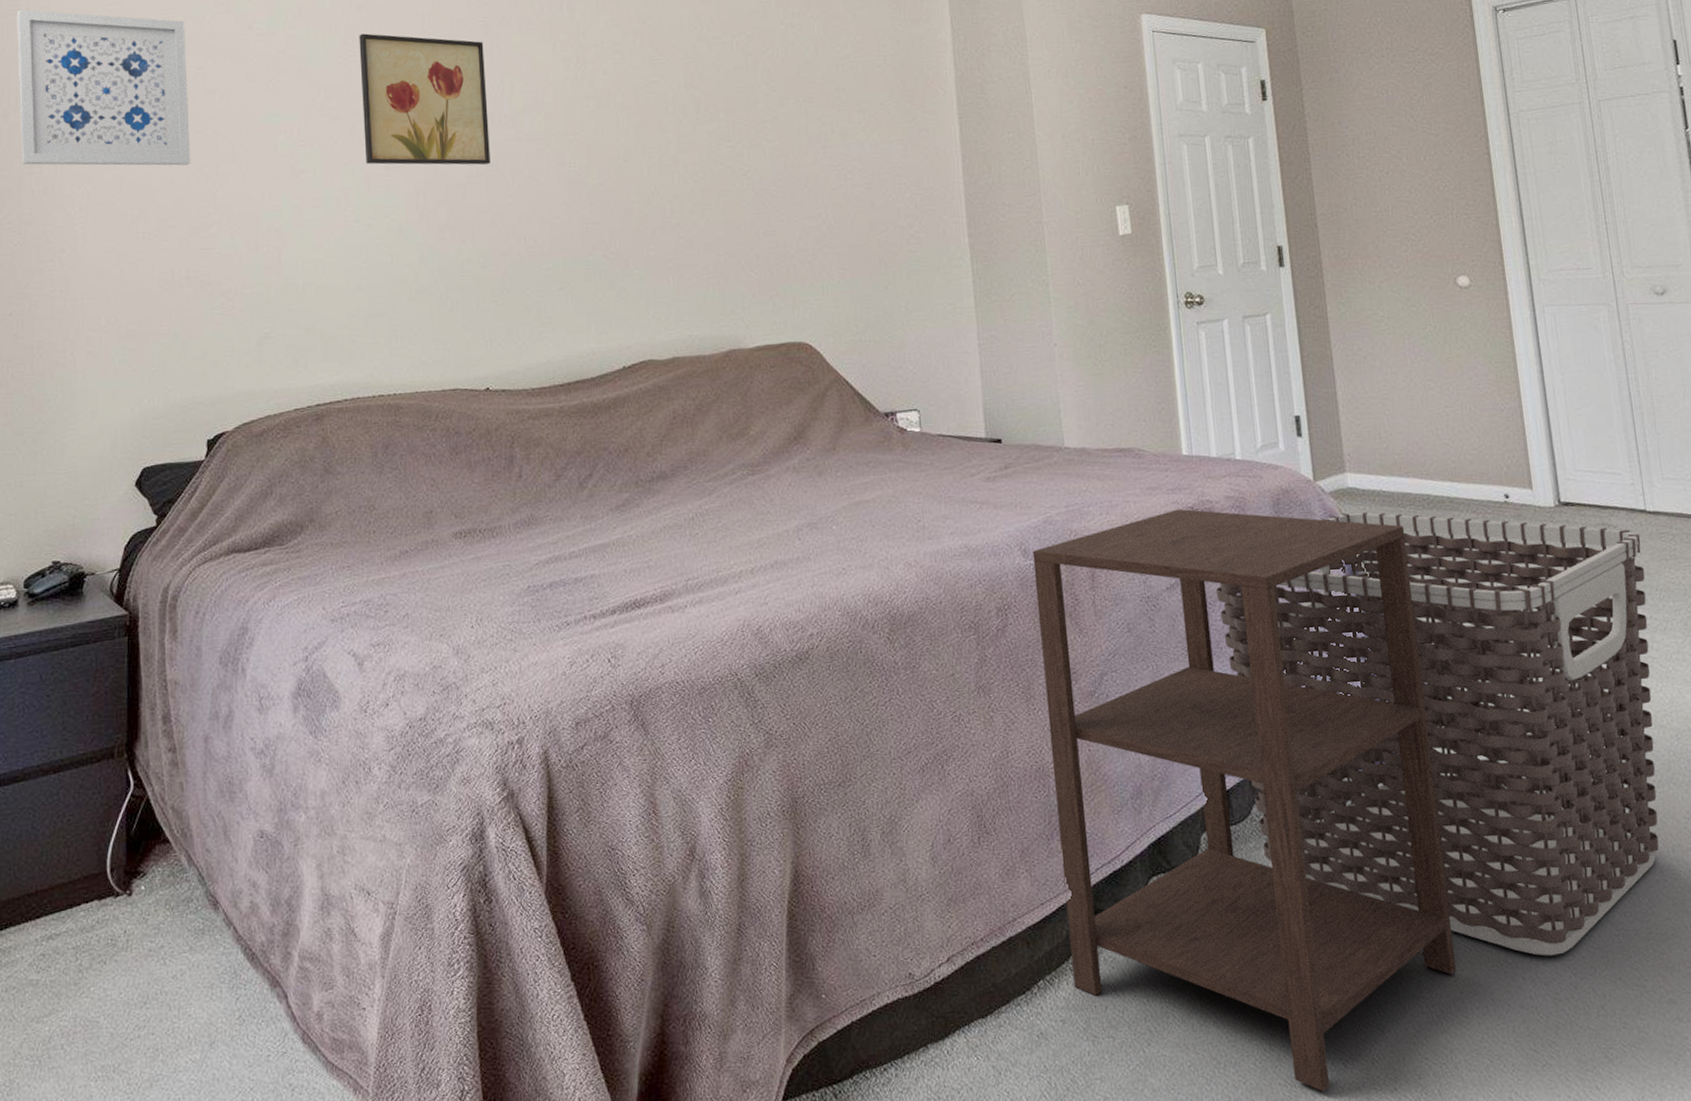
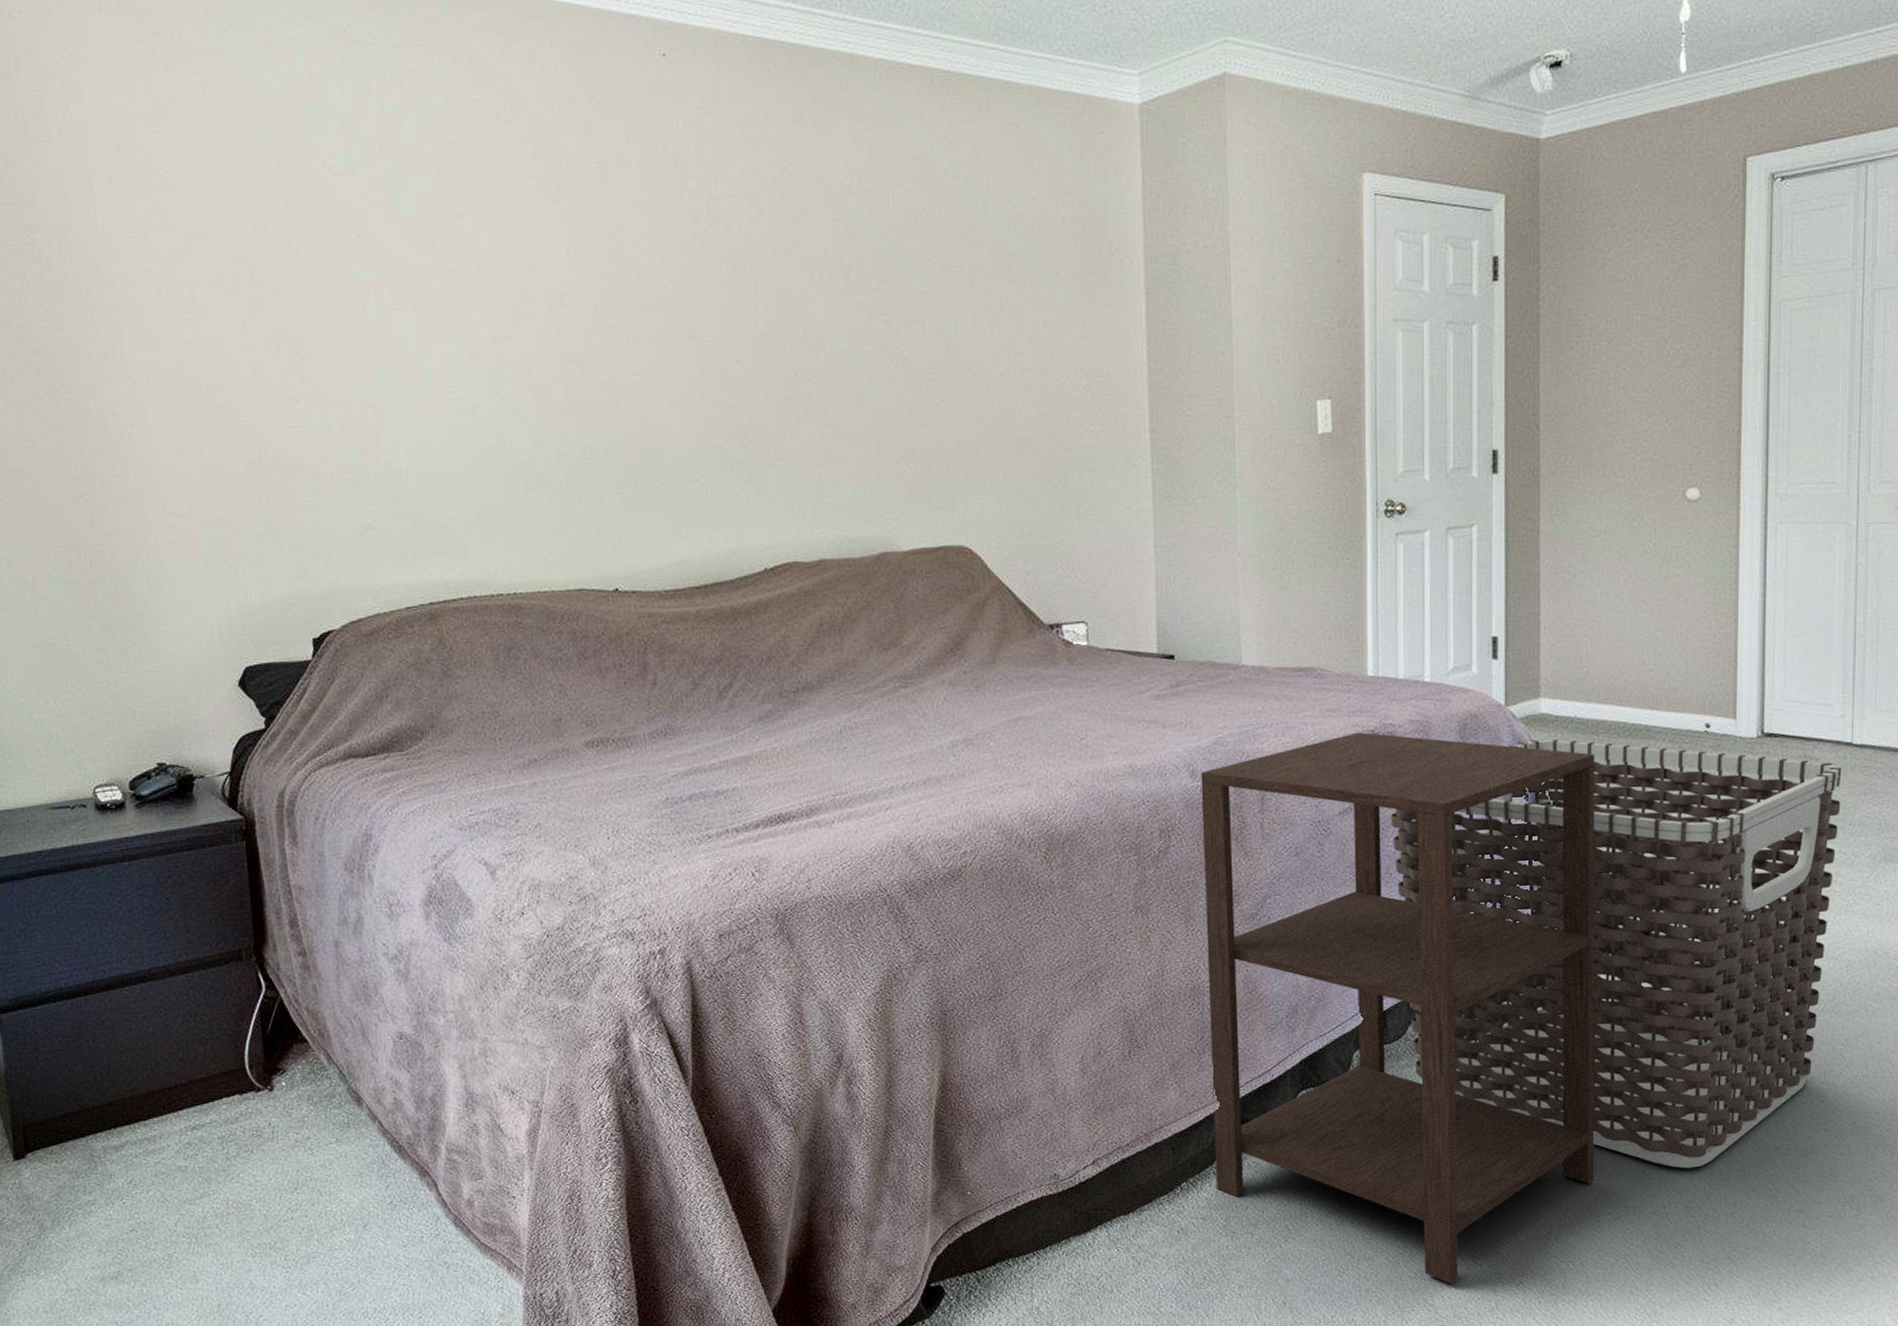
wall art: present [17,9,191,166] -> none [48,135,269,330]
wall art: present [359,33,491,165] -> none [452,175,611,337]

